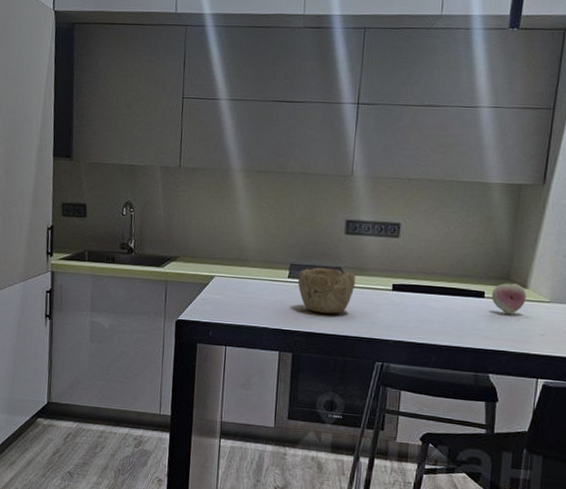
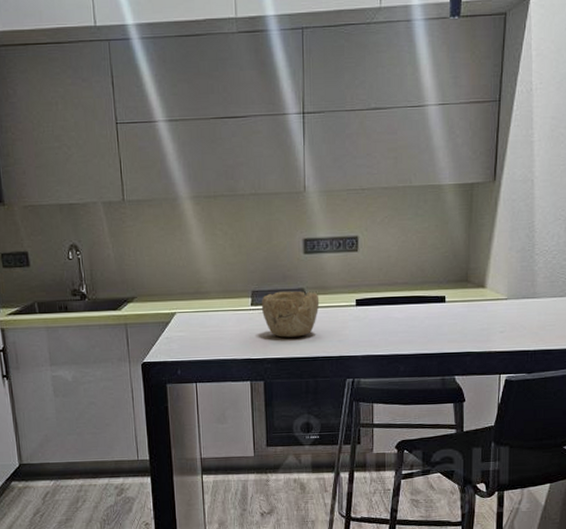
fruit: present [491,283,527,315] -> none [451,284,485,316]

